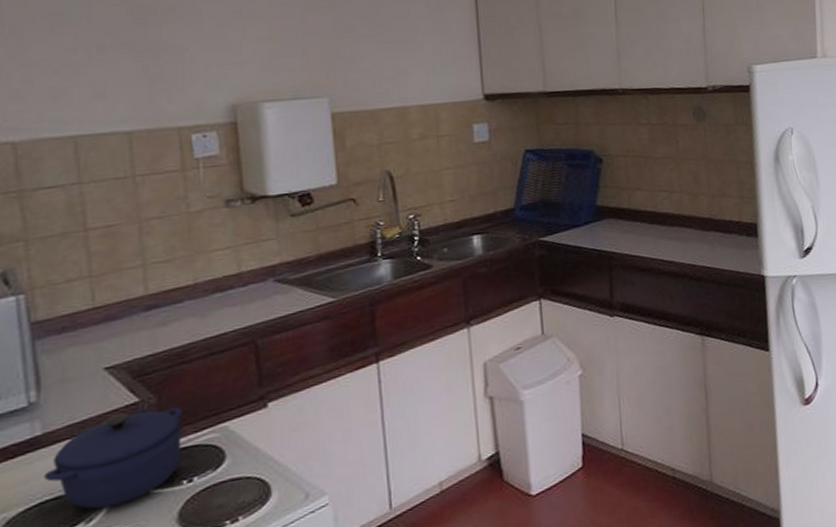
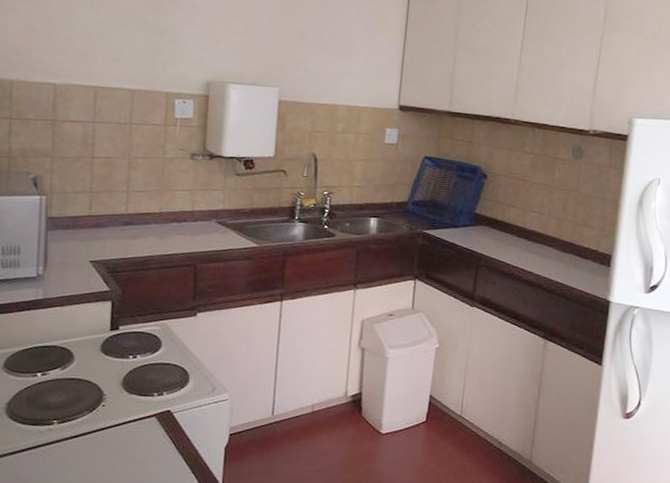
cooking pot: present [43,407,183,510] -> none [39,296,138,362]

